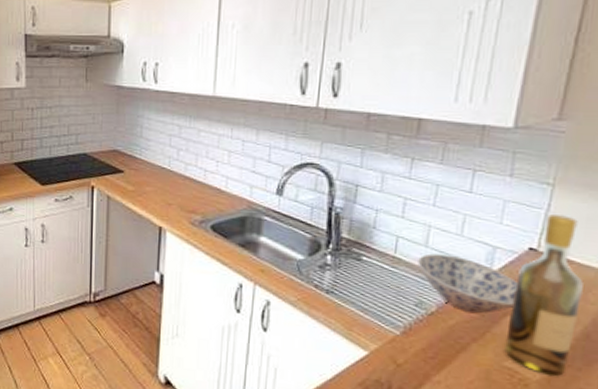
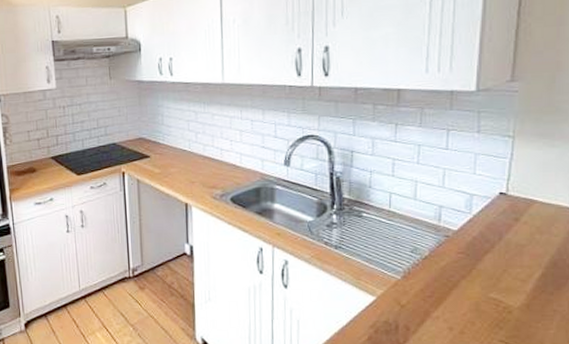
bowl: present [417,253,519,314] -> none [409,205,495,254]
bottle: present [504,214,584,377] -> none [489,162,548,302]

